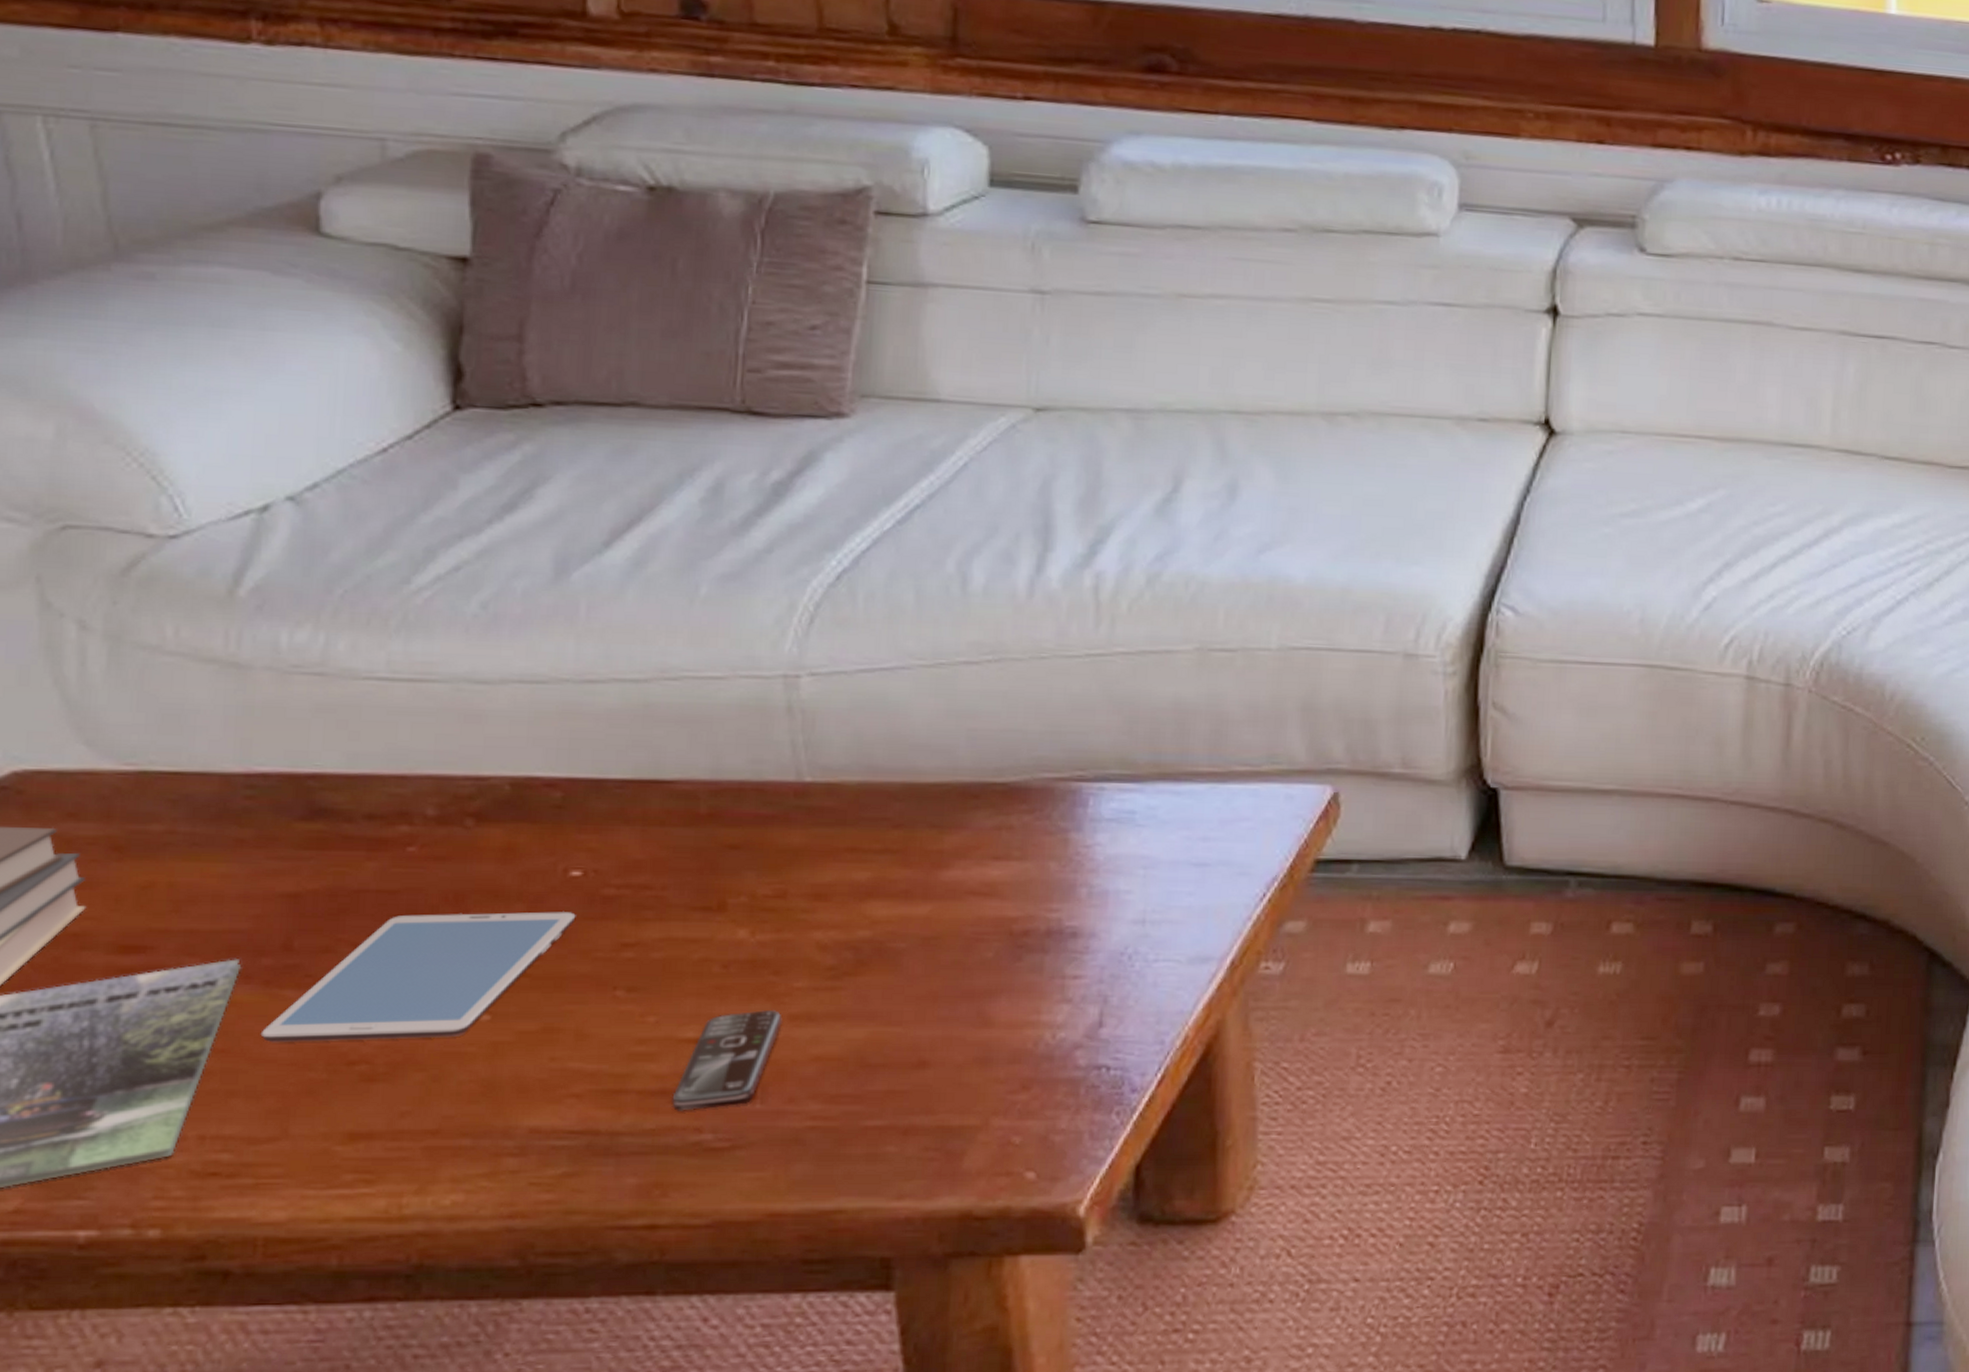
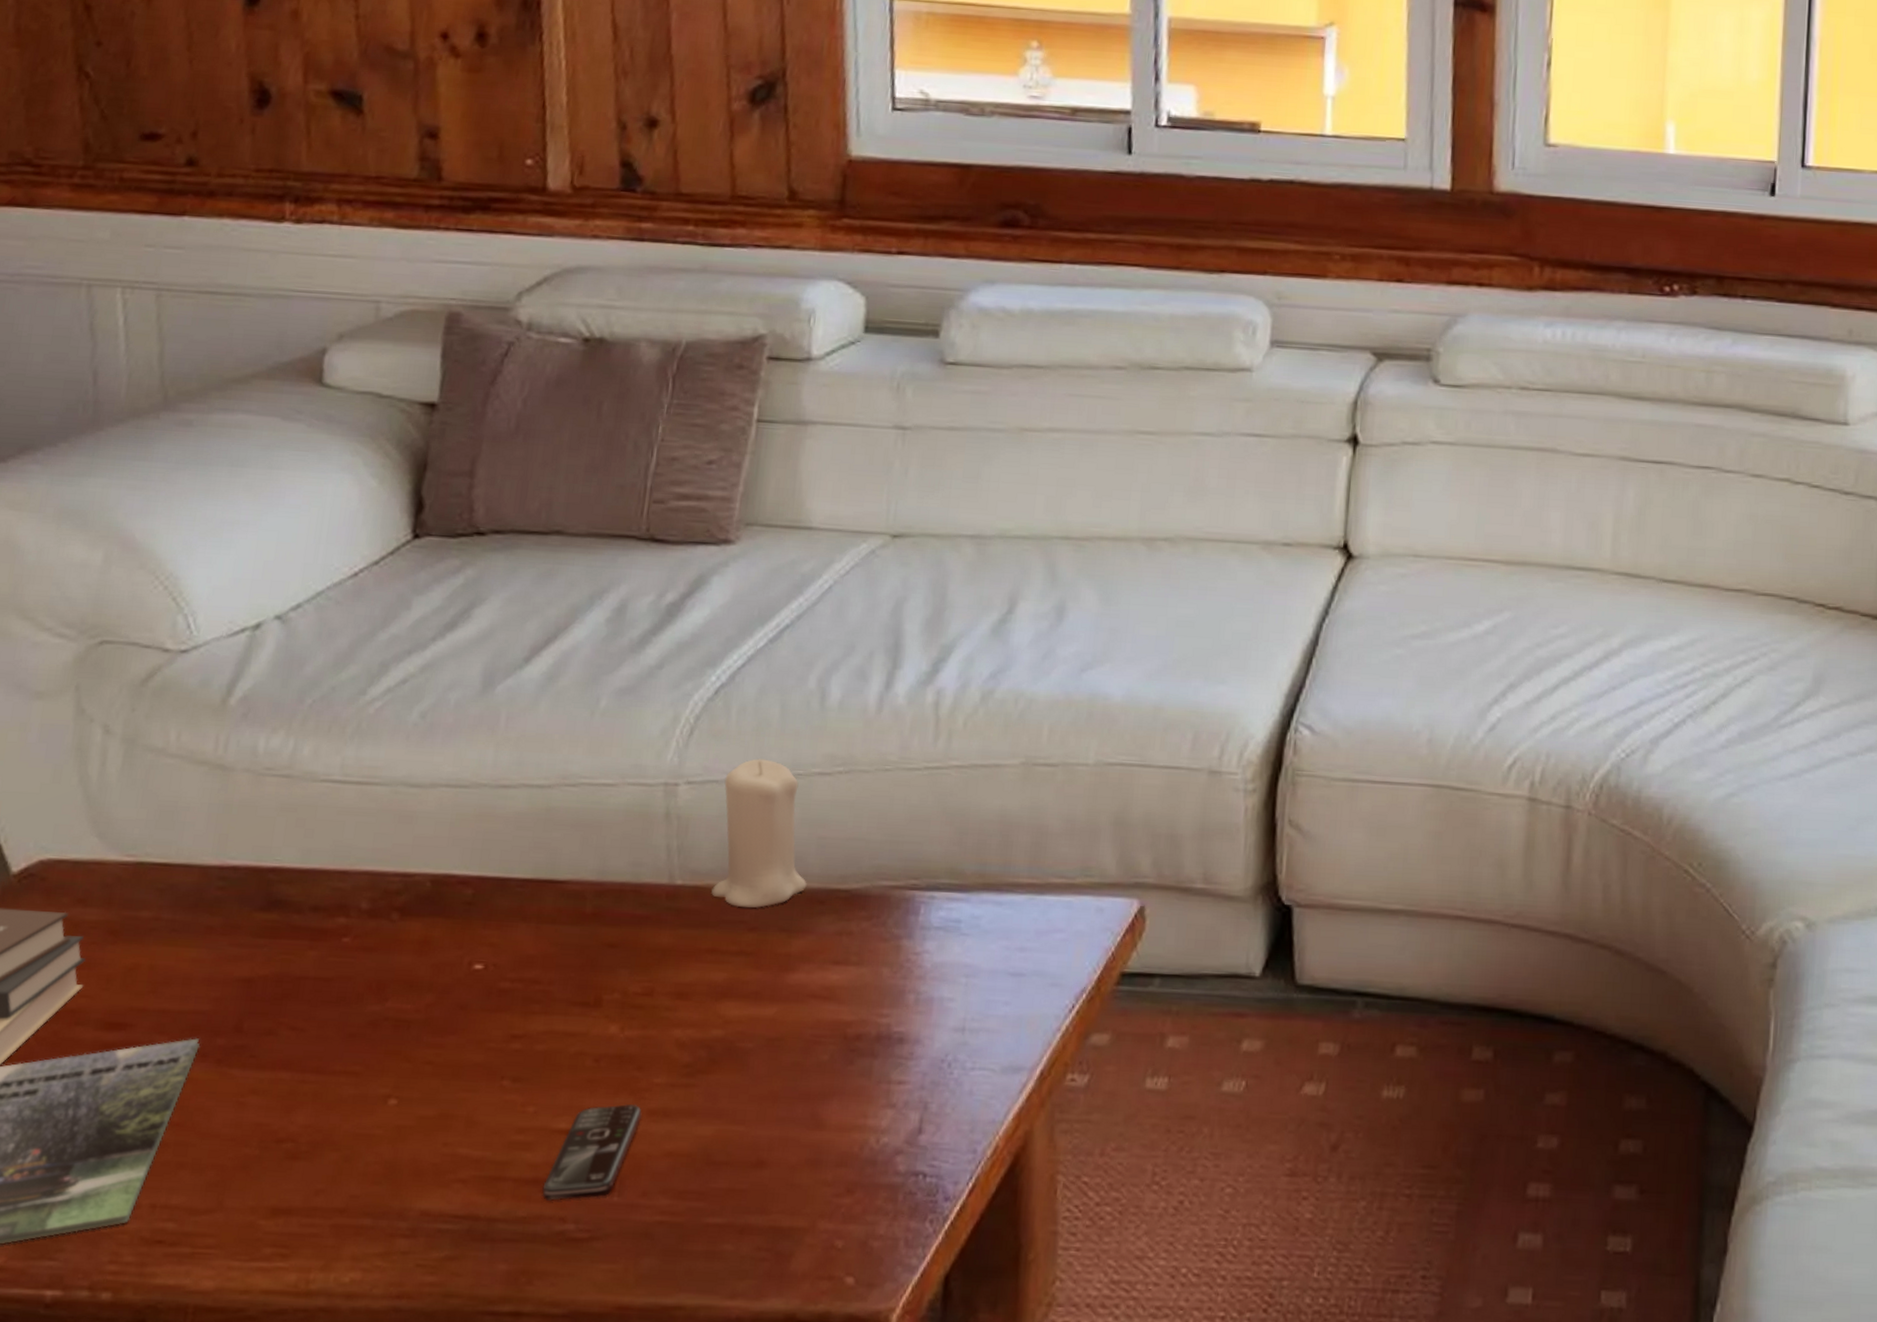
tablet: present [260,912,576,1043] -> none [209,1001,475,1120]
candle: none [847,648,958,805] -> present [711,758,807,909]

